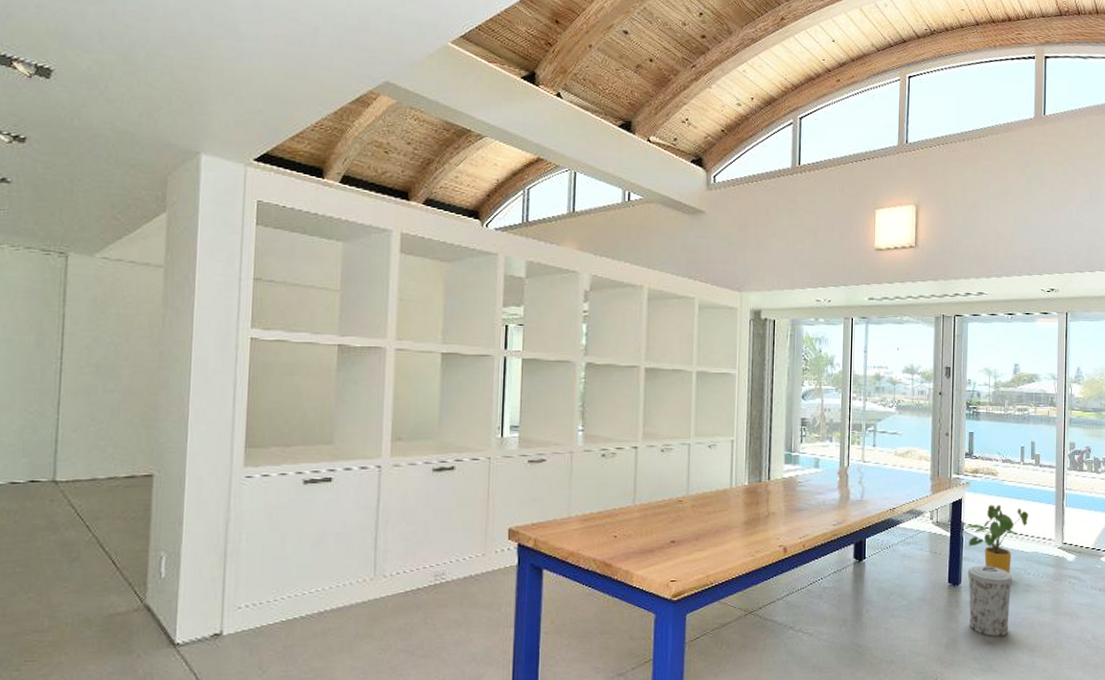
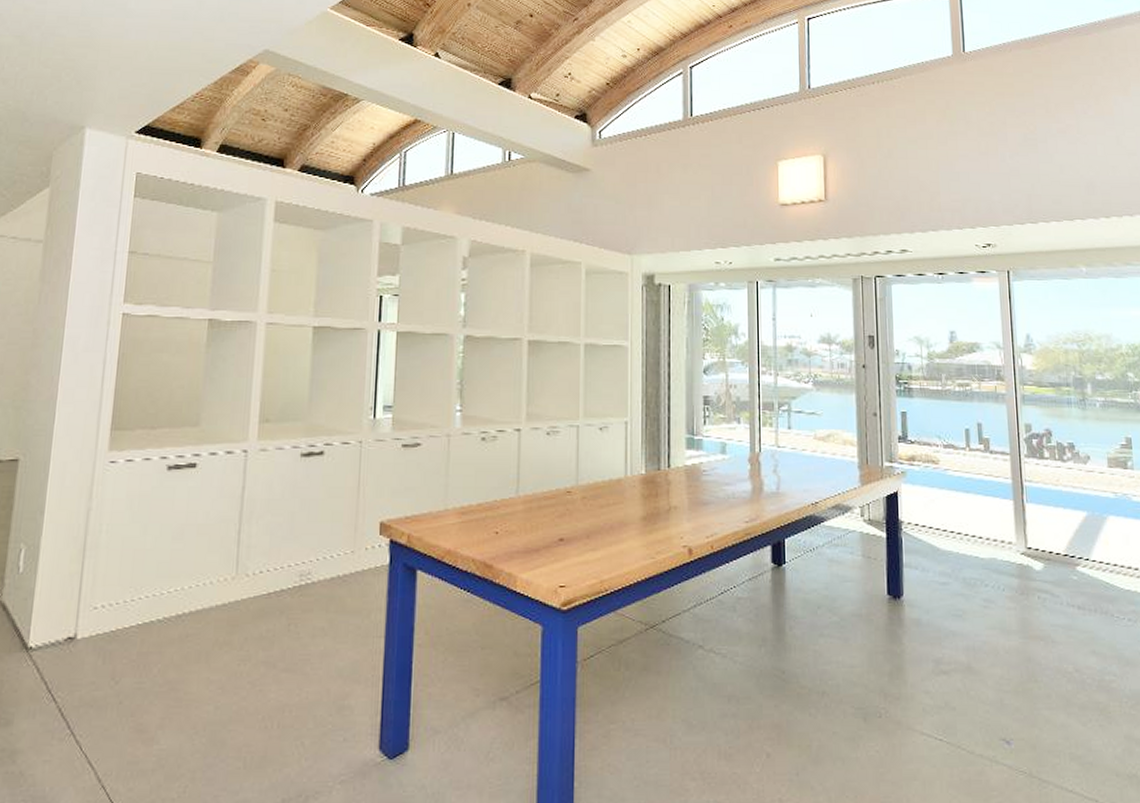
house plant: present [966,505,1029,574] -> none [905,499,981,585]
trash can: present [967,566,1012,637] -> none [910,574,967,665]

